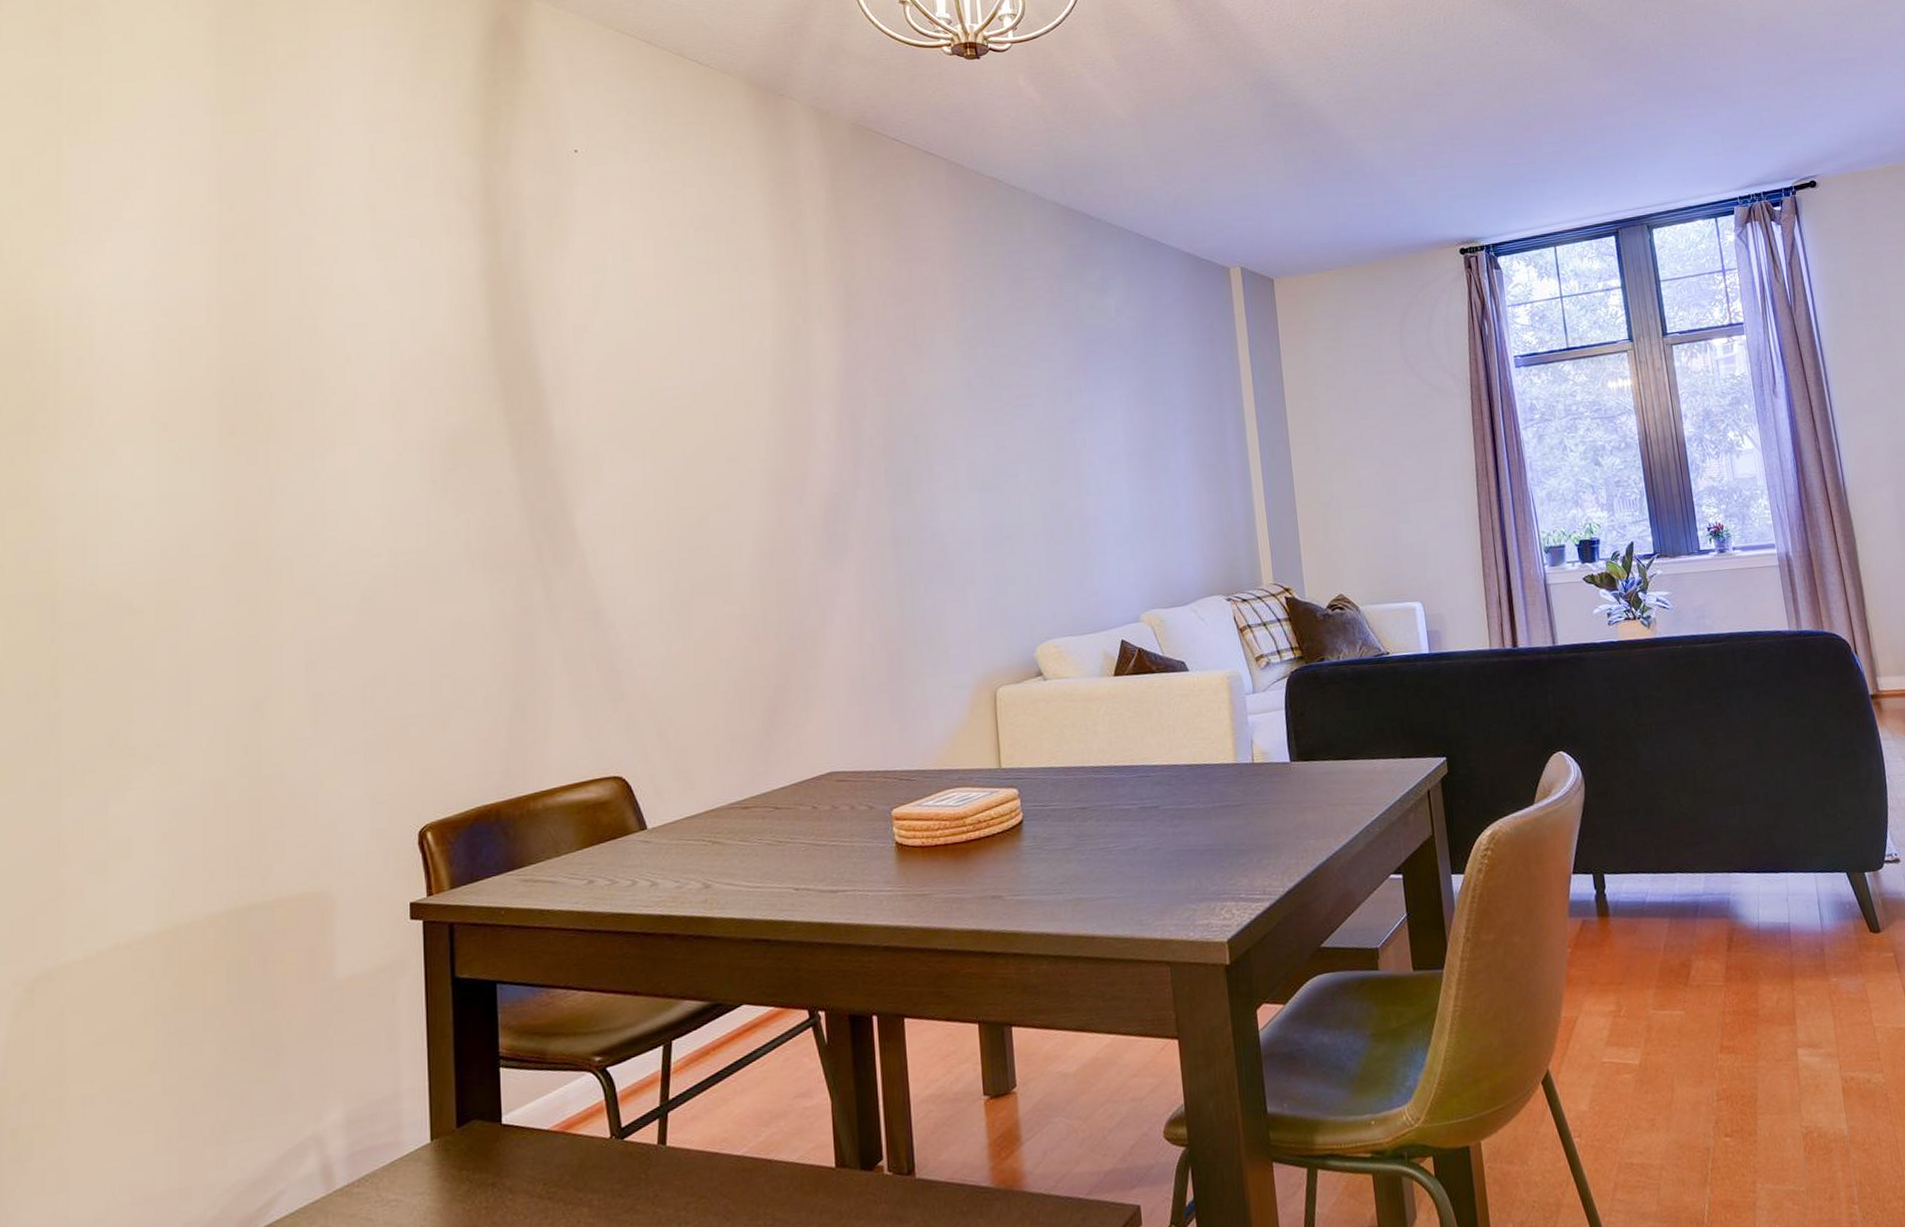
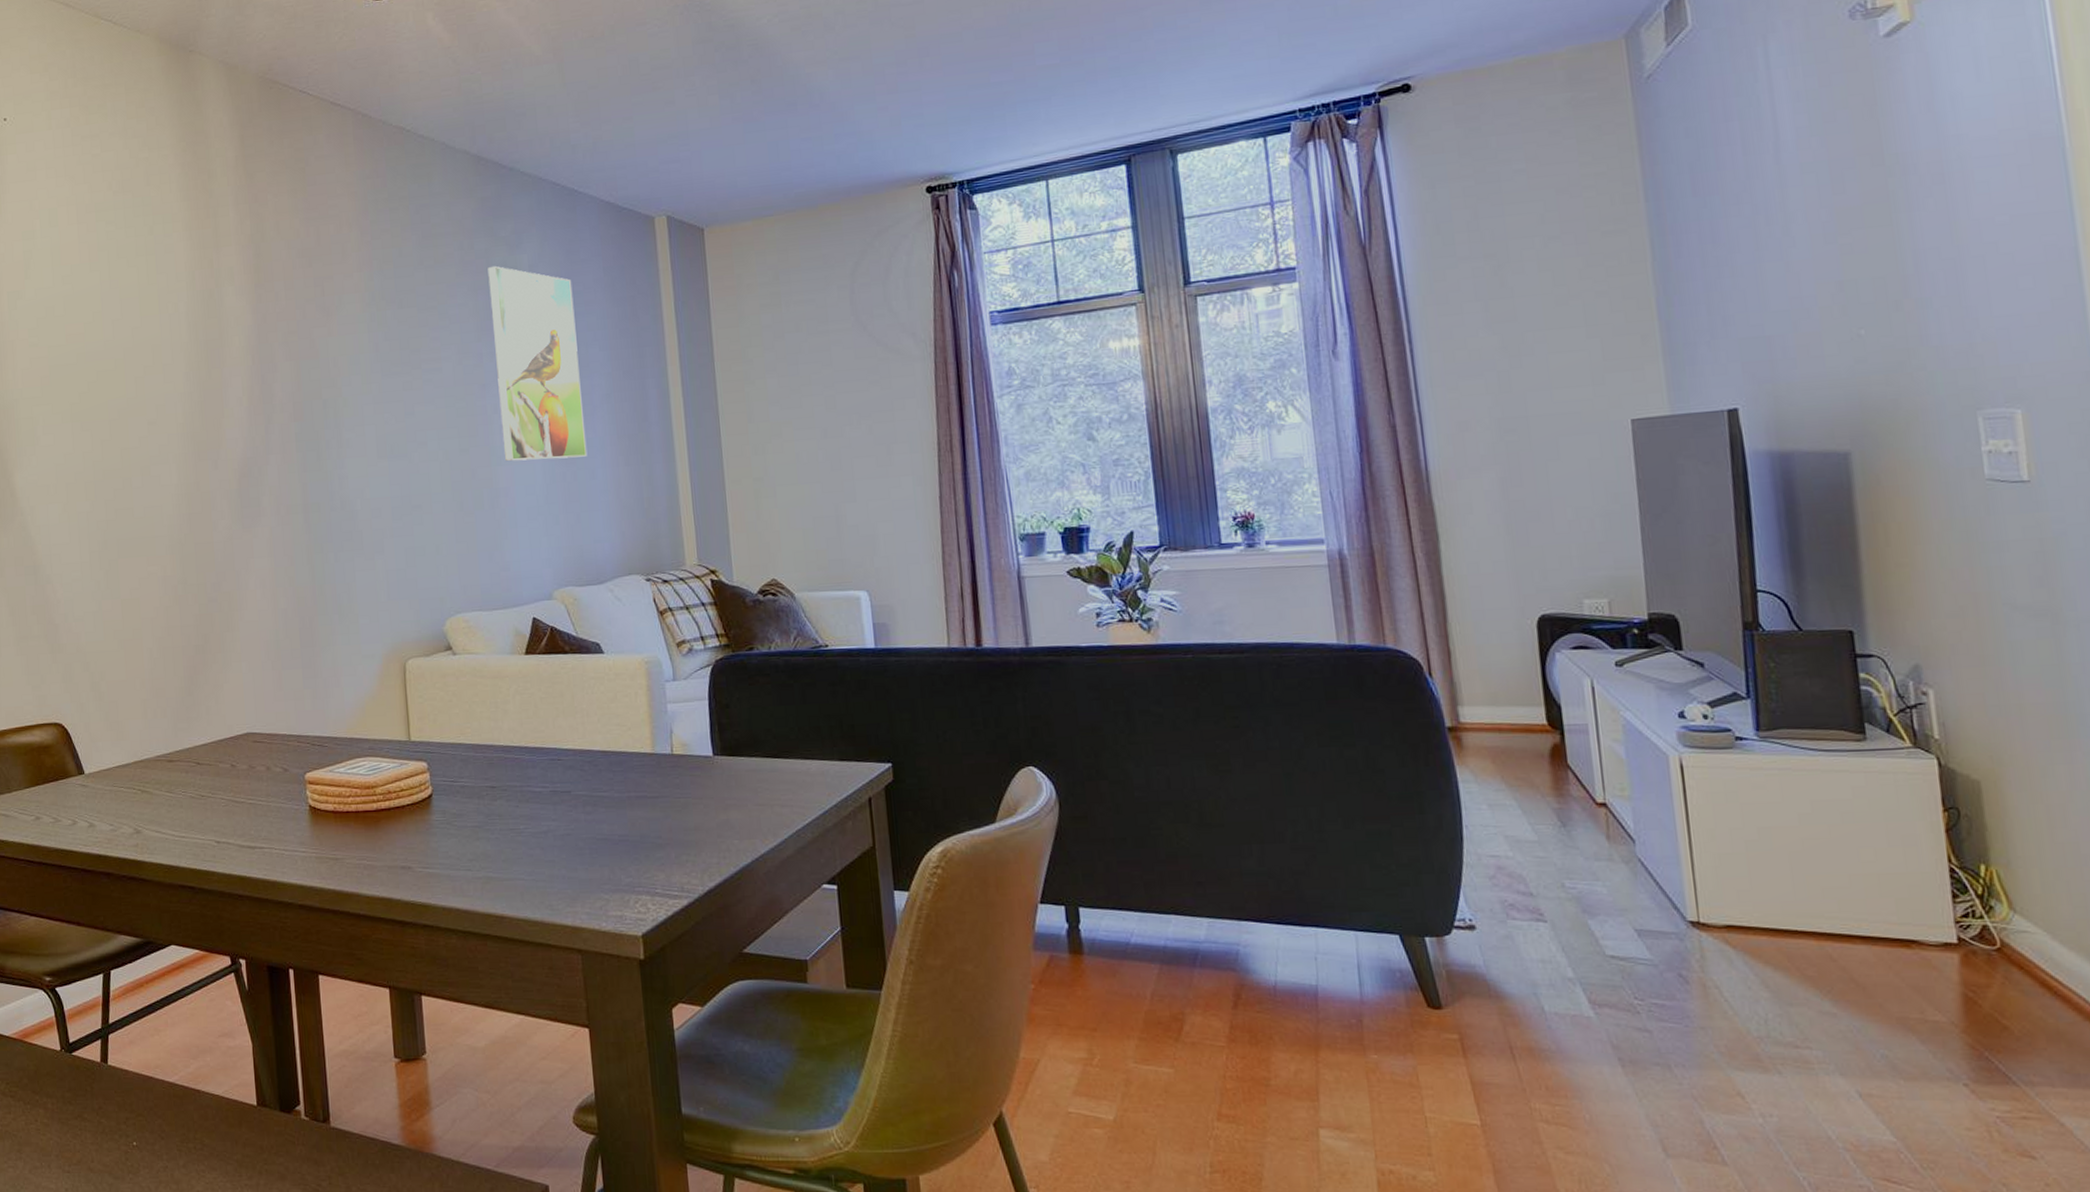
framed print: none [1076,308,1172,492] -> present [487,265,588,462]

